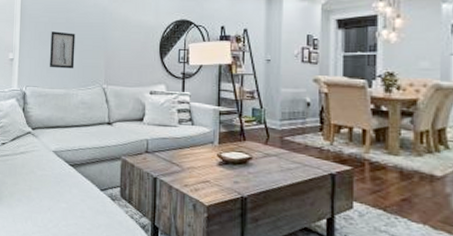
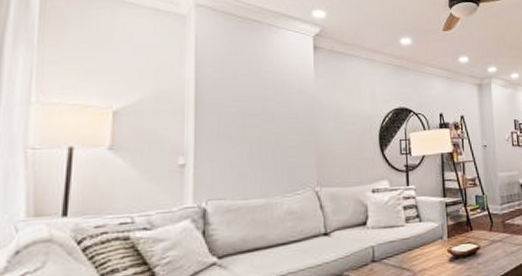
wall art: present [50,31,76,69] -> none [242,125,277,173]

